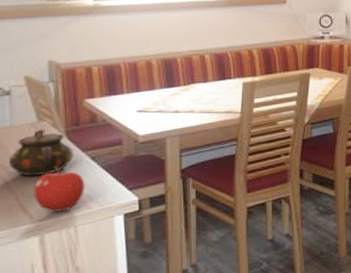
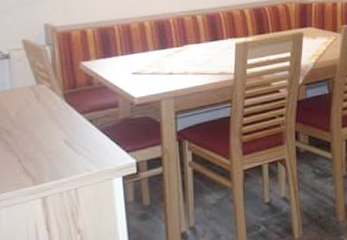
teapot: present [9,129,74,176] -> none [11,92,72,138]
fruit: present [33,166,85,212] -> none [35,128,84,174]

